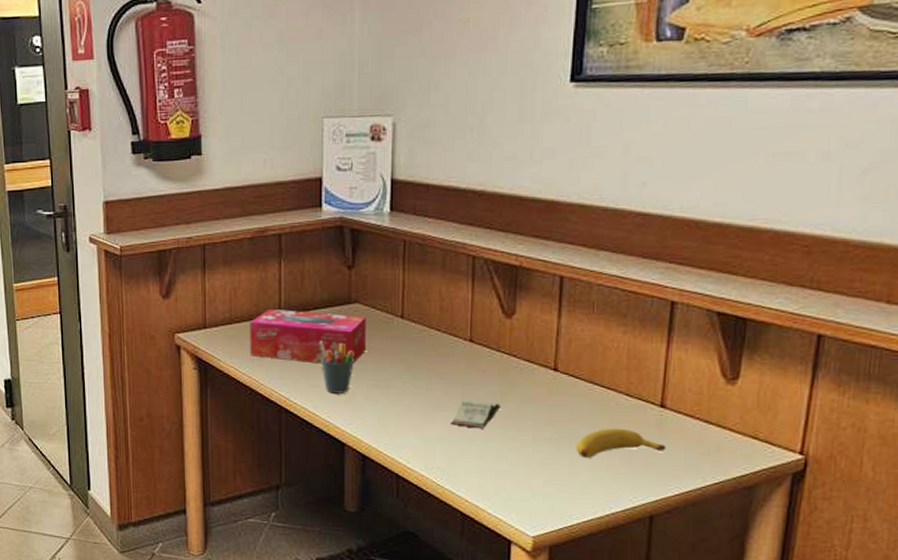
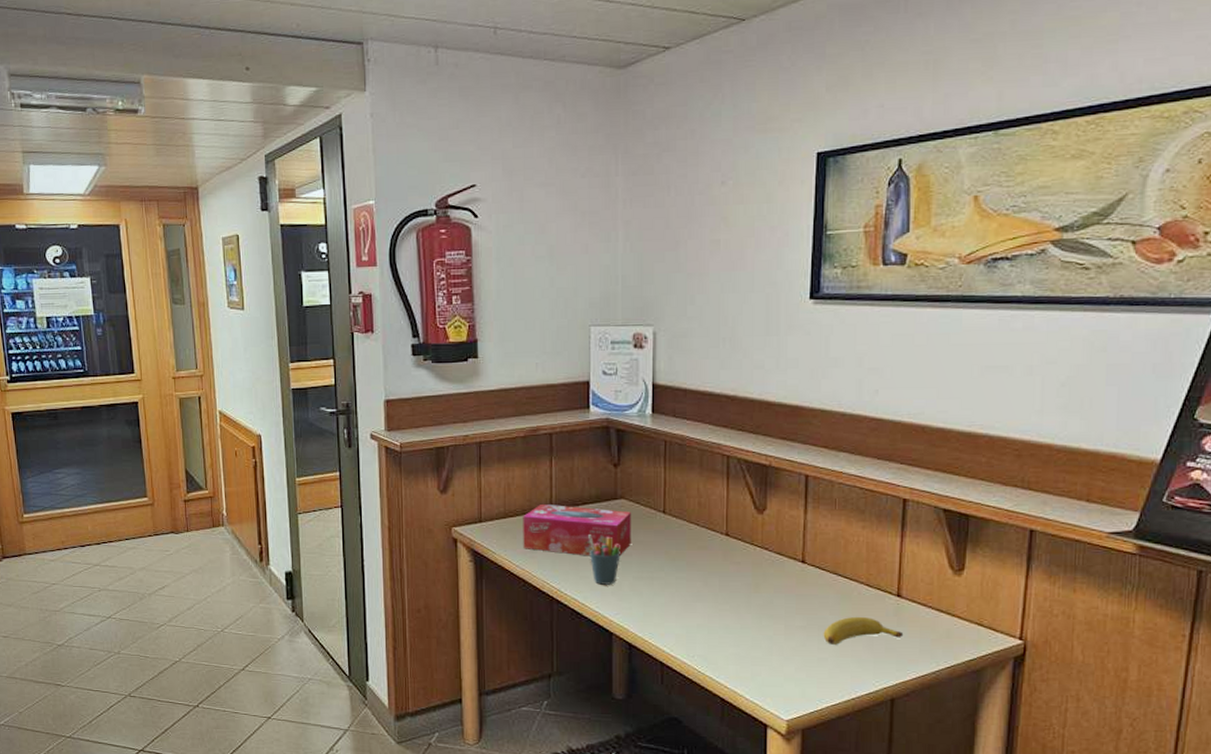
book: present [450,400,501,429] -> none [709,590,756,618]

